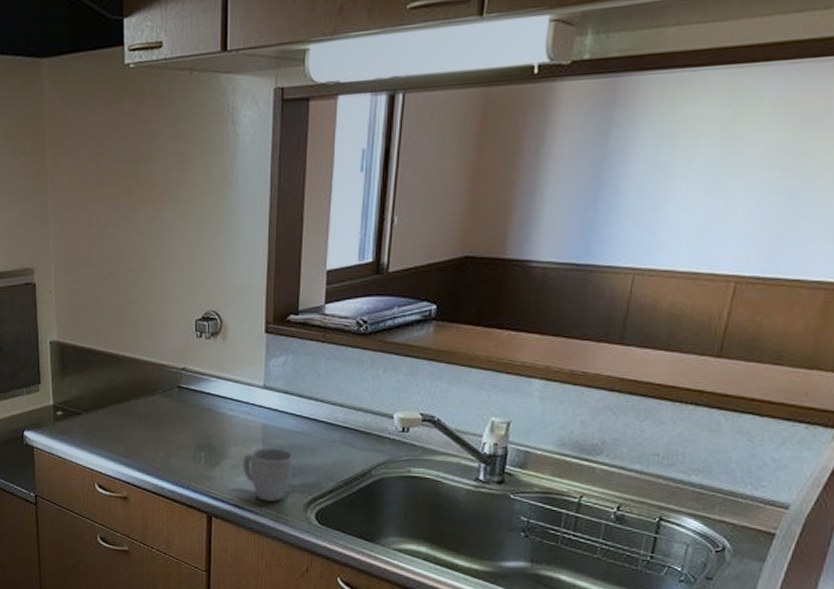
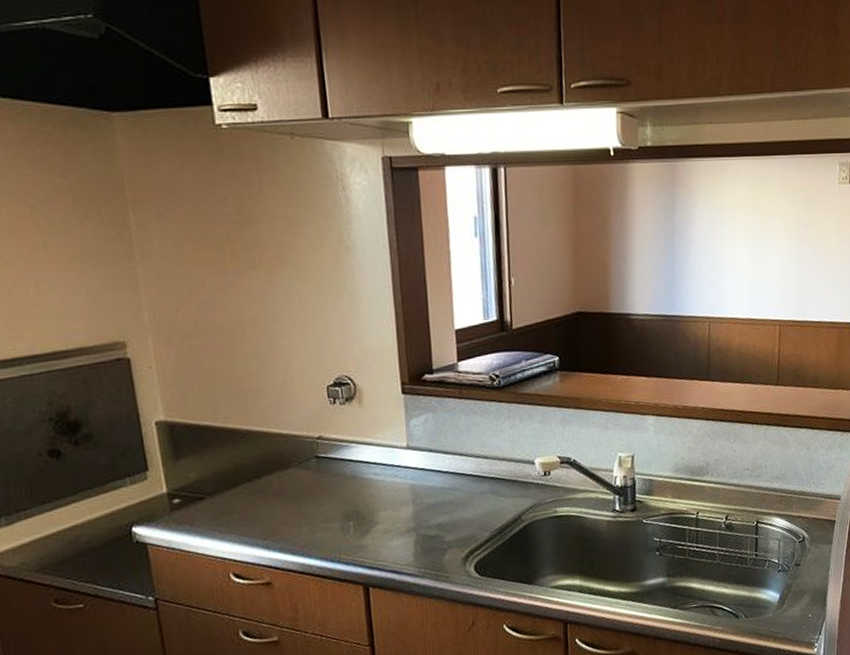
mug: present [243,448,294,502] -> none [394,506,447,562]

